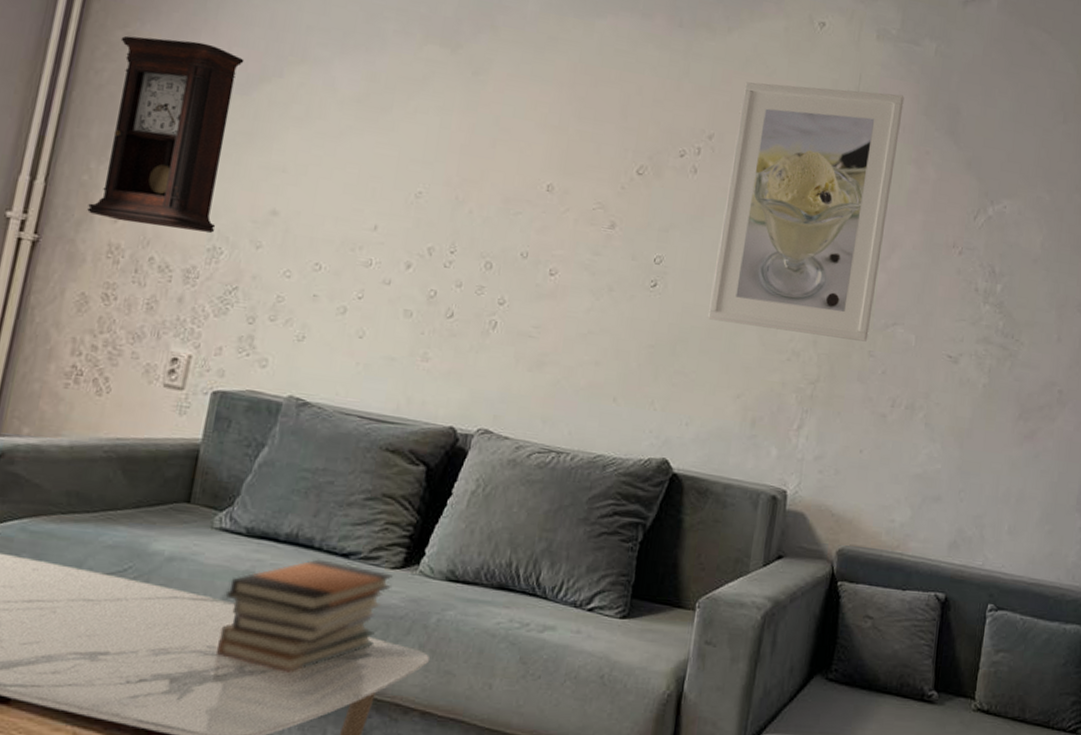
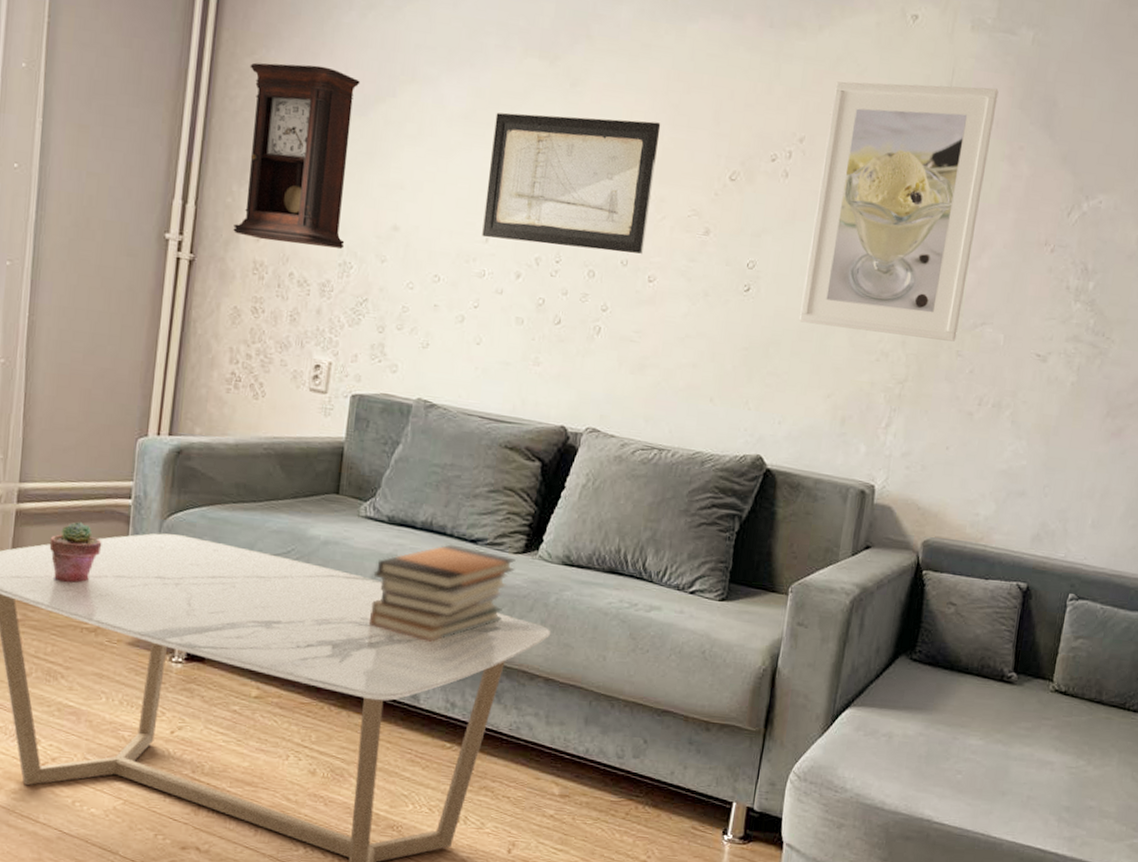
wall art: none [370,97,566,248] -> present [482,112,661,255]

